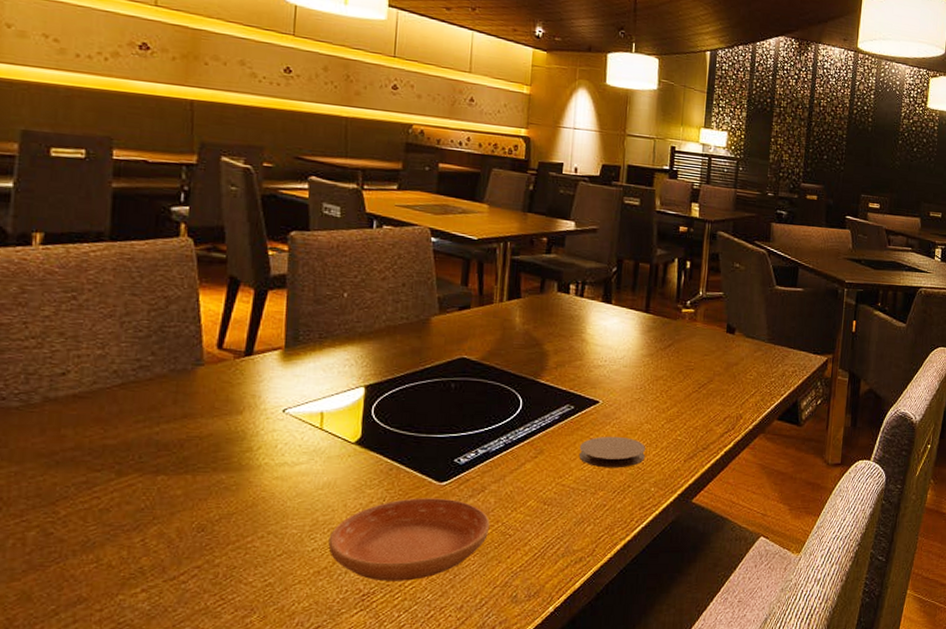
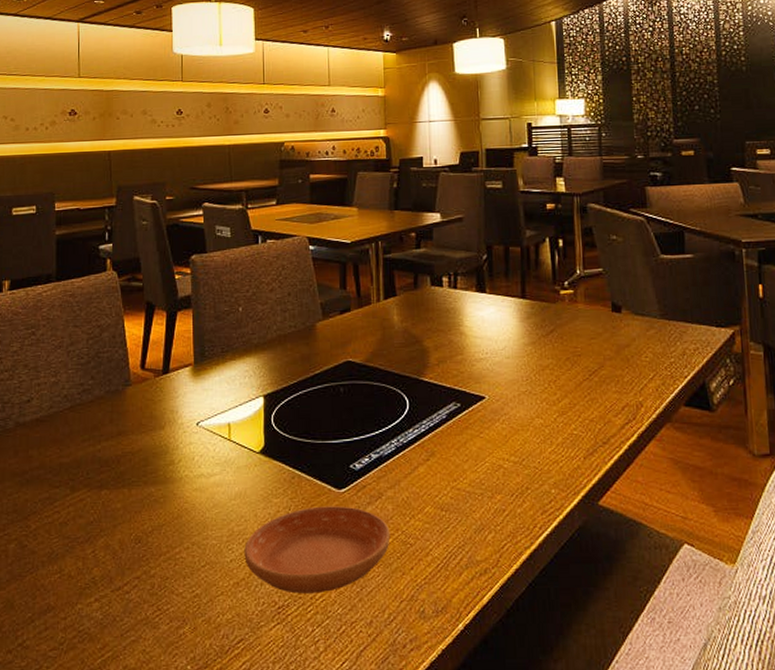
coaster: present [579,436,646,468] -> none [470,433,541,469]

